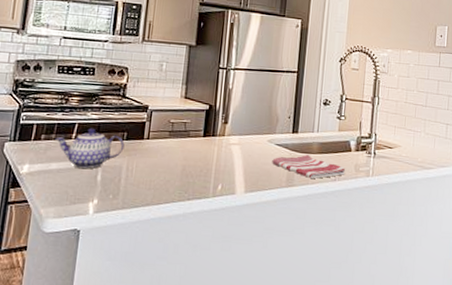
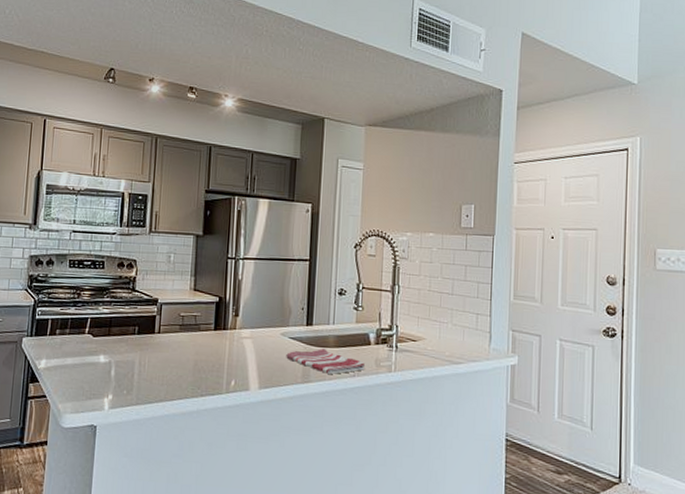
teapot: present [55,128,125,169] -> none [69,322,136,364]

